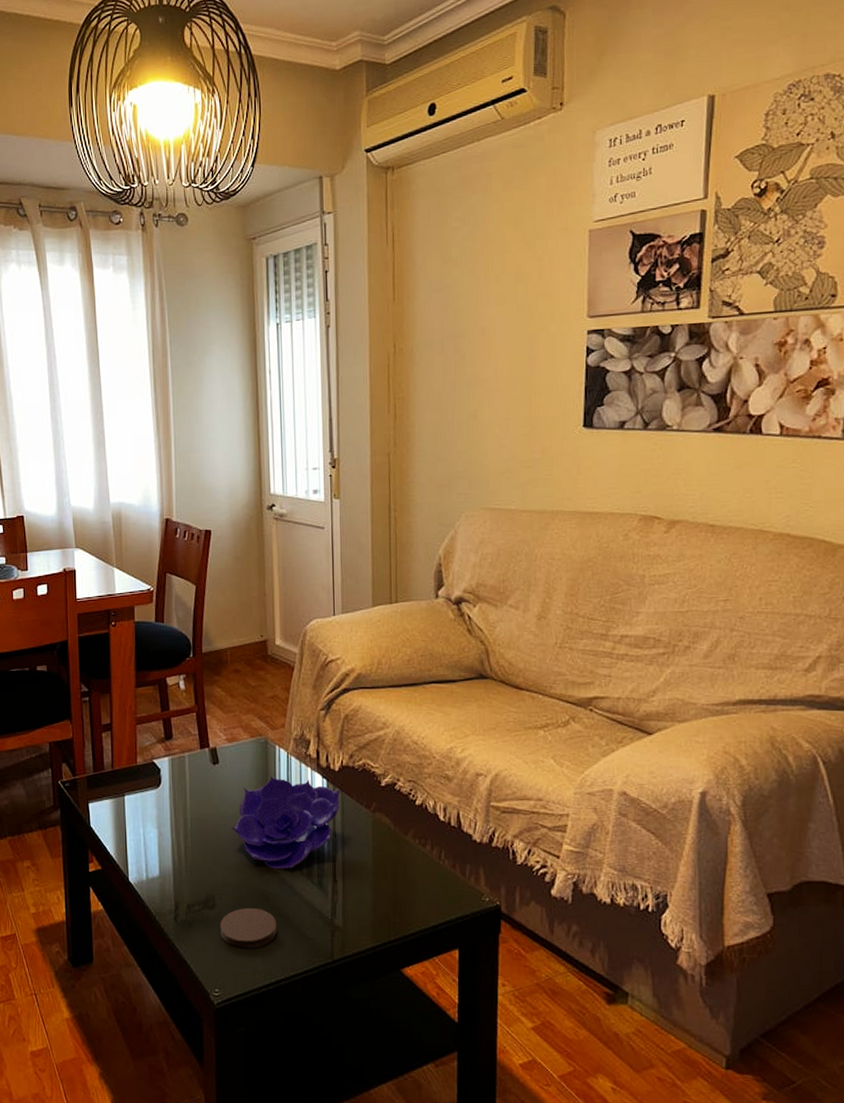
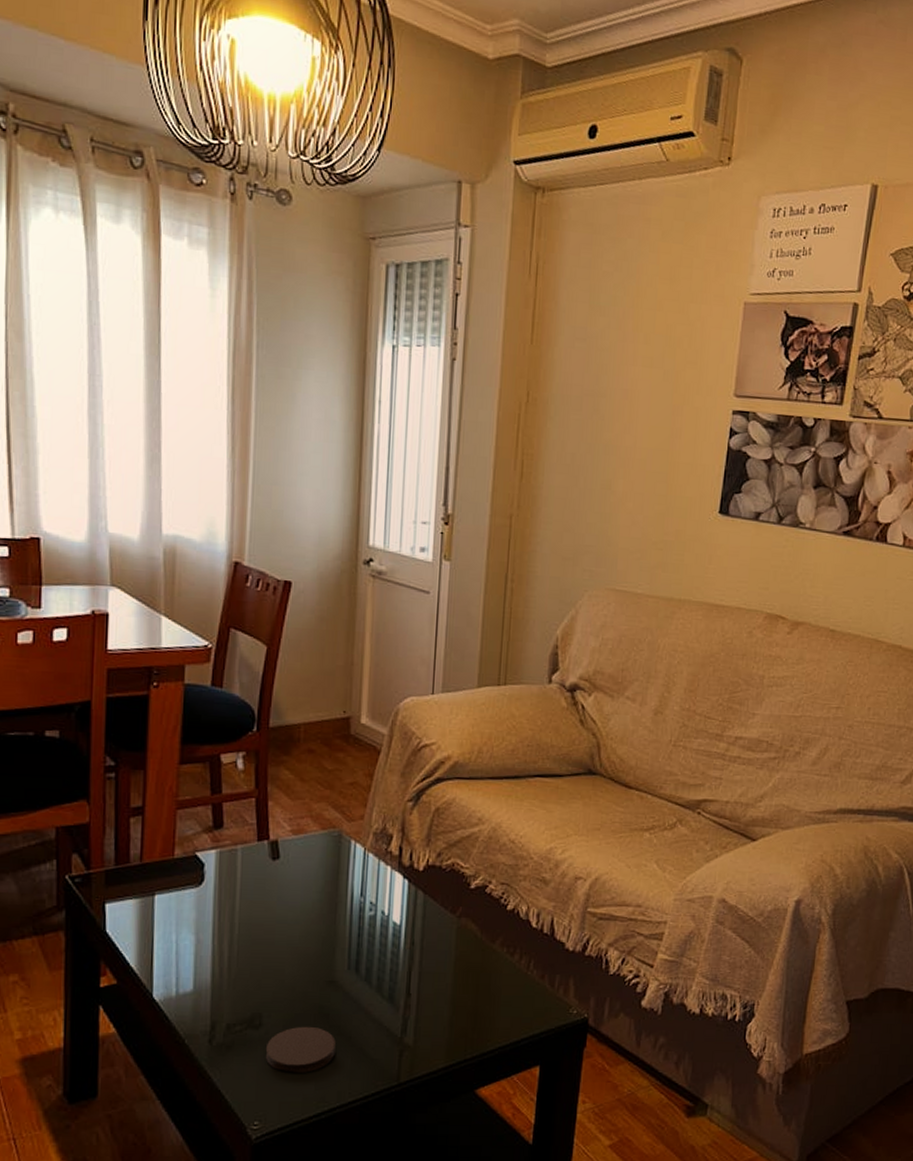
decorative bowl: present [231,775,341,870] -> none [288,874,424,982]

